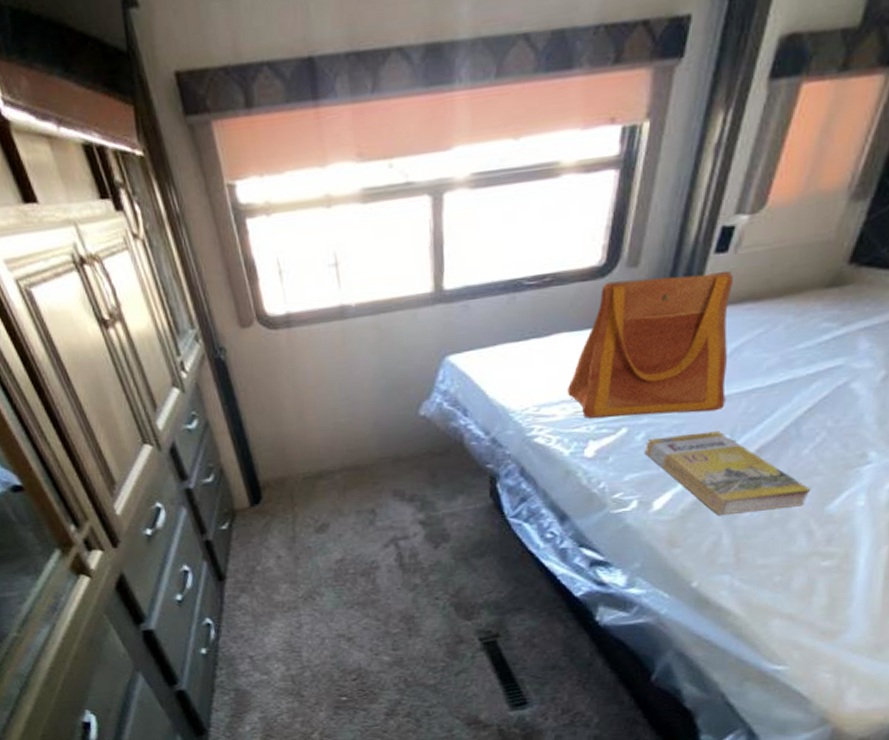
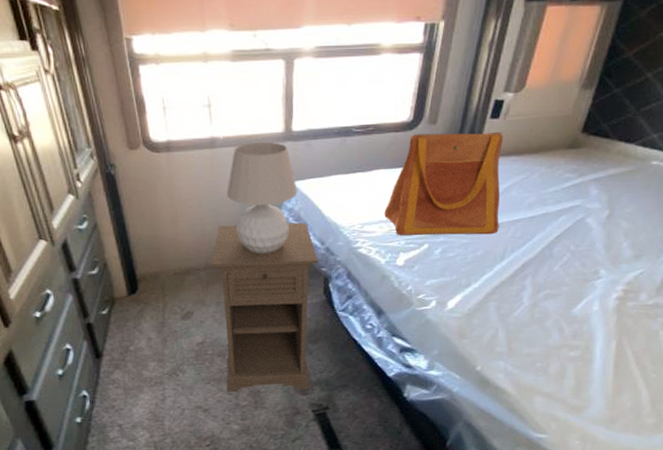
nightstand: none [349,407,482,617] -> present [212,222,318,392]
table lamp: none [363,306,453,450] -> present [227,141,298,253]
book: present [645,431,811,515] -> none [442,249,561,314]

